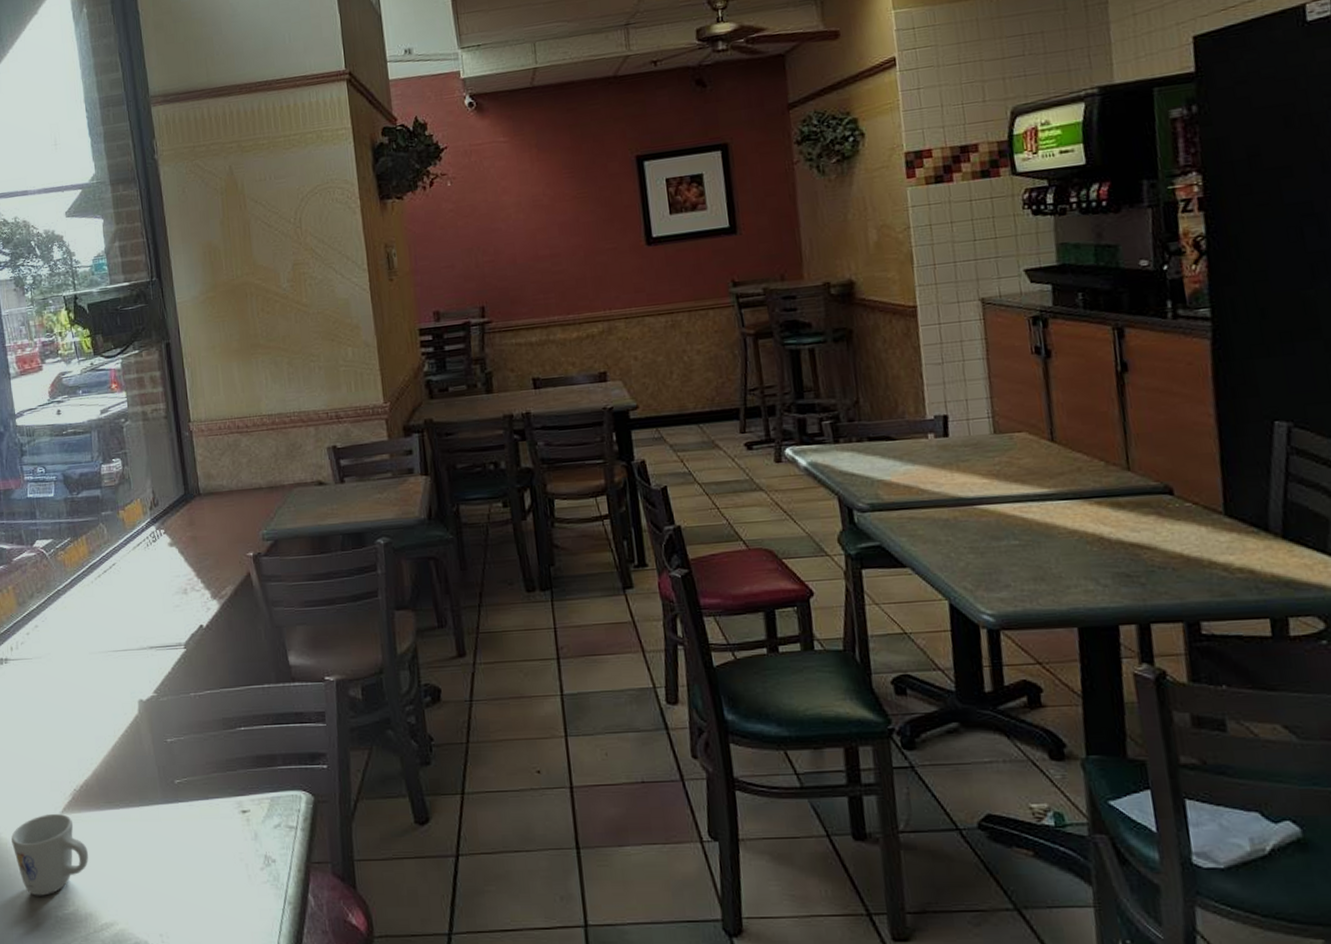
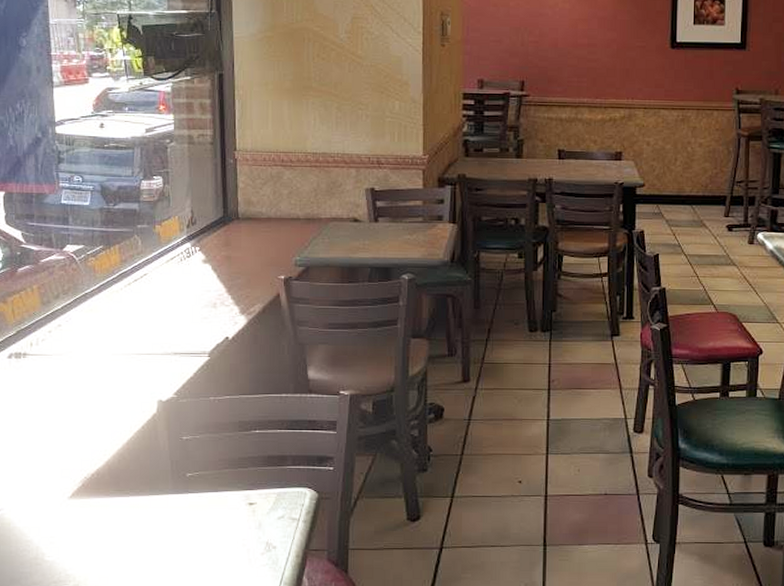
mug: present [11,813,88,896] -> none [16,498,93,572]

